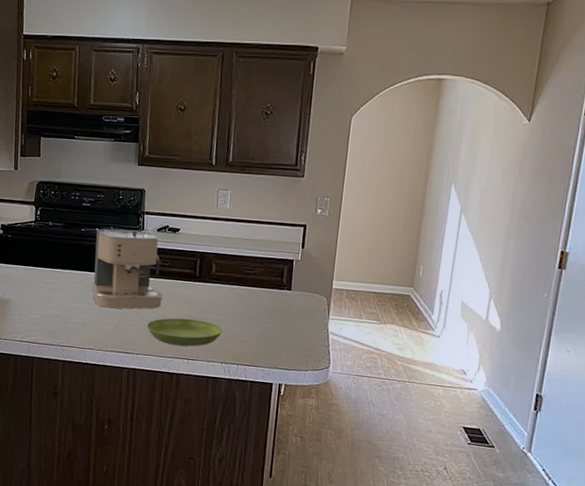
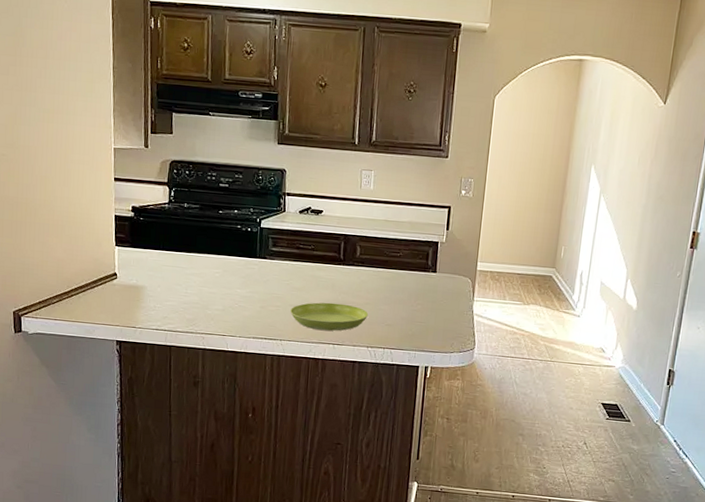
coffee maker: present [92,228,163,309] -> none [232,210,306,294]

